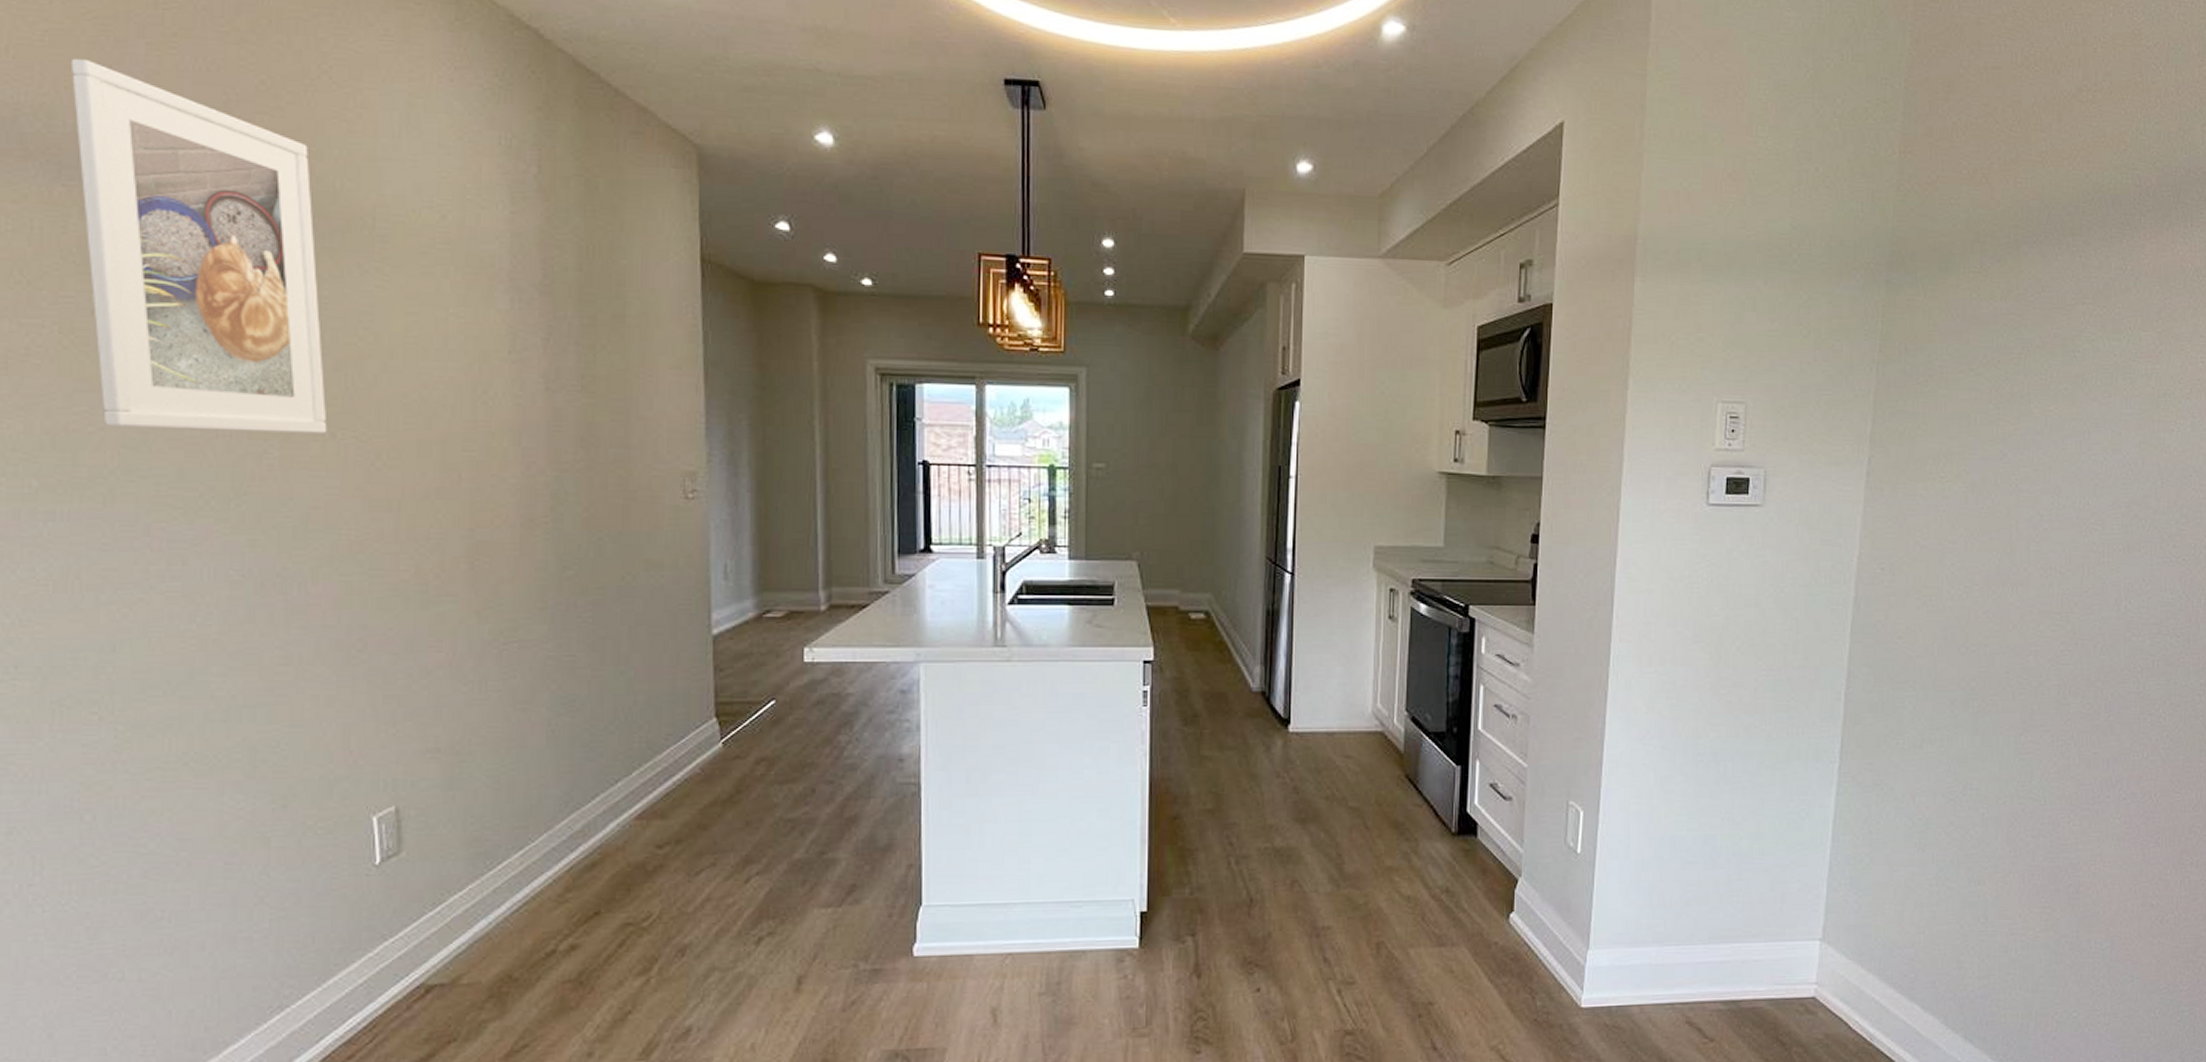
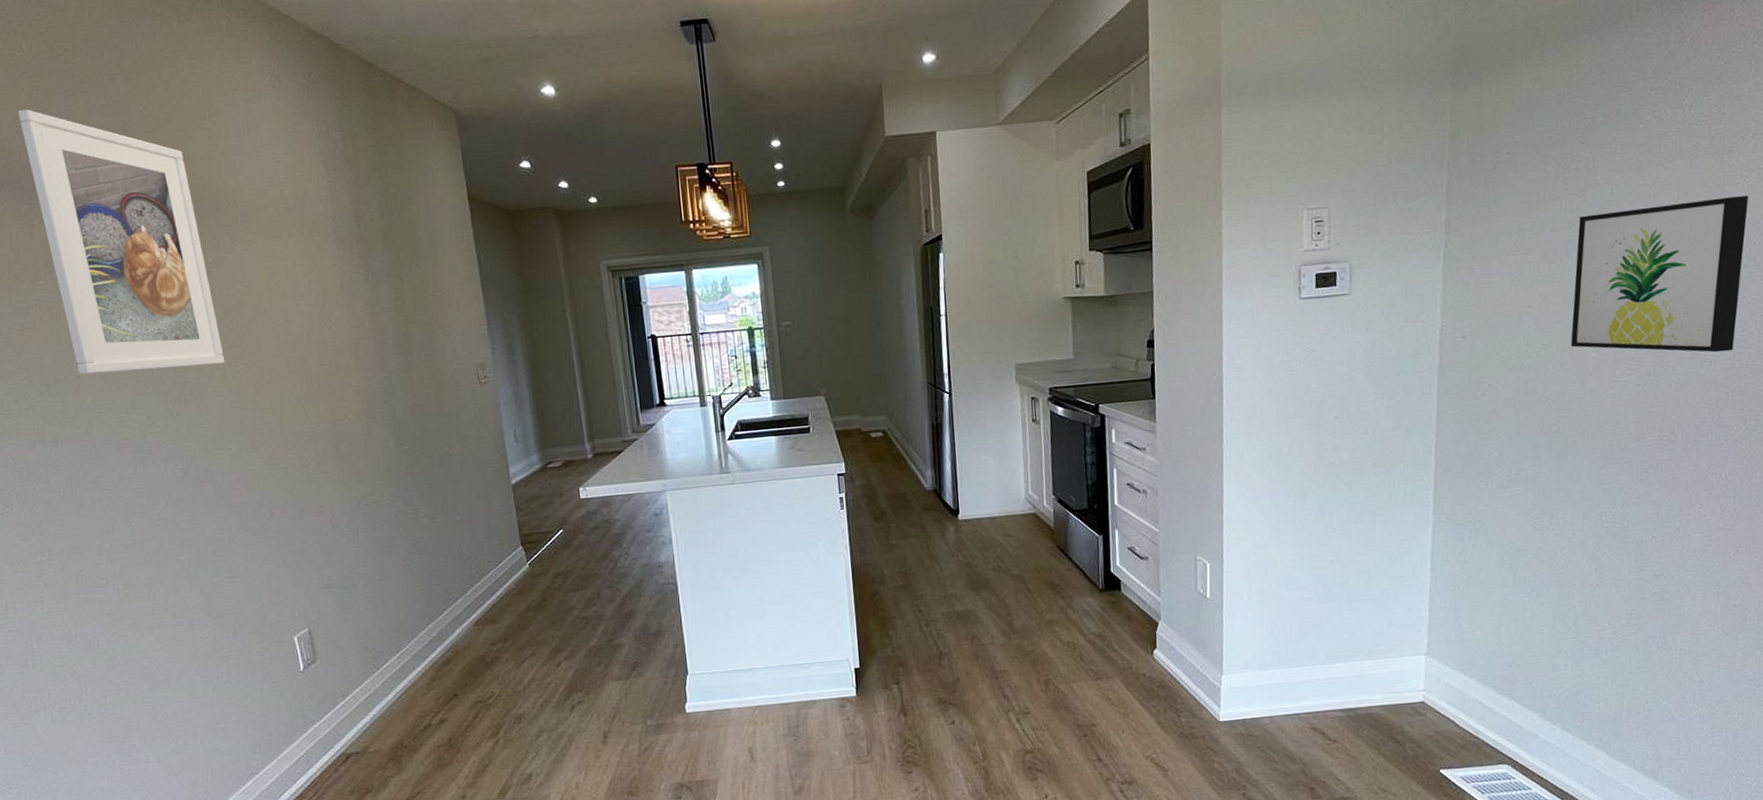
wall art: none [1996,444,2183,615] -> present [1571,195,1749,353]

